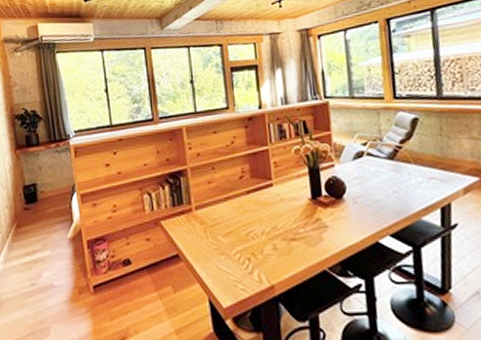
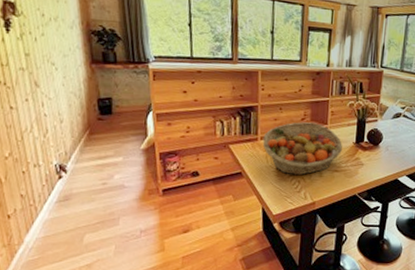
fruit basket: none [198,180,296,252] -> present [262,122,342,176]

